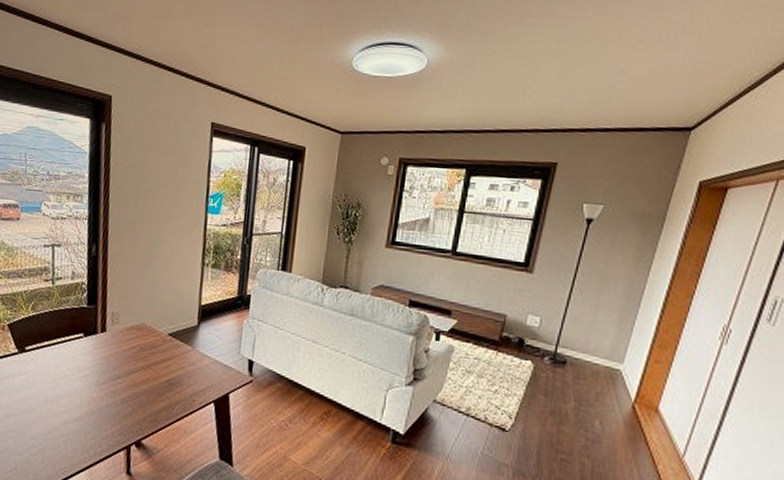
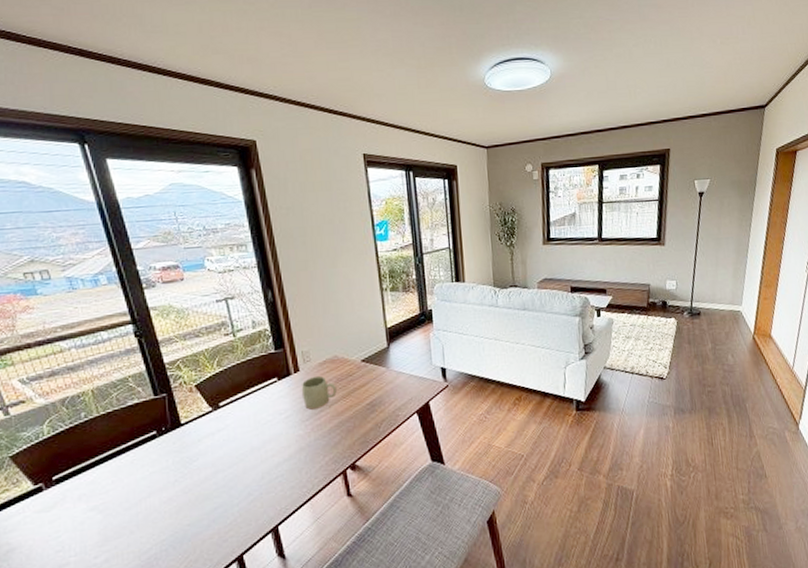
mug: none [103,340,138,375] -> present [301,375,337,410]

